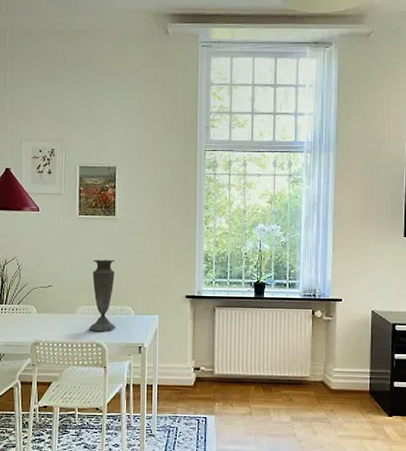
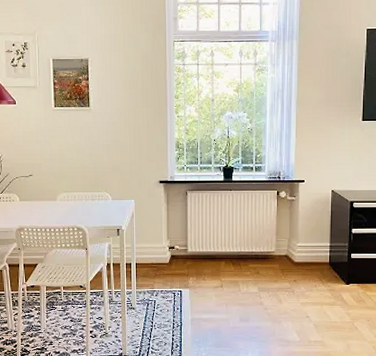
vase: present [89,259,116,332] -> none [70,149,95,217]

